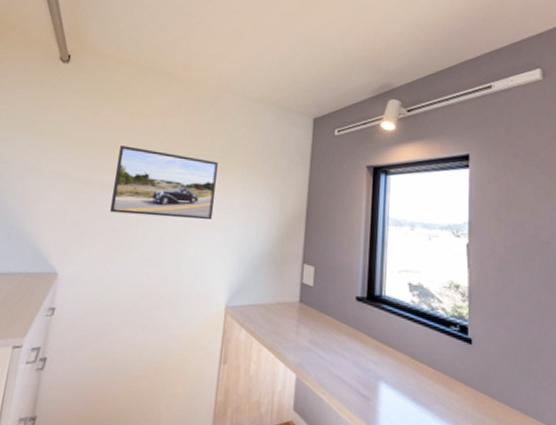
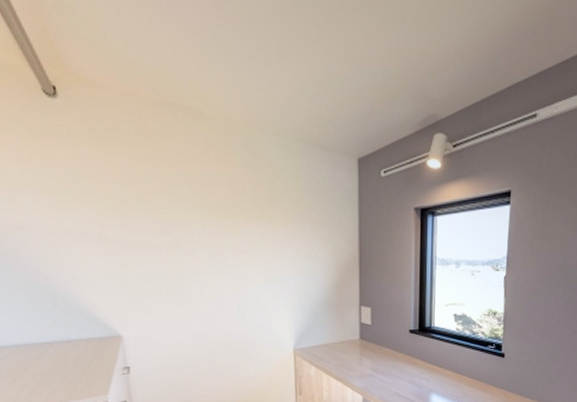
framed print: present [109,146,219,220] -> none [150,200,268,273]

